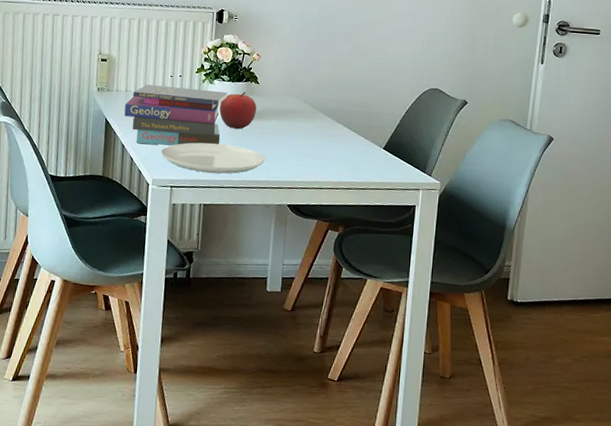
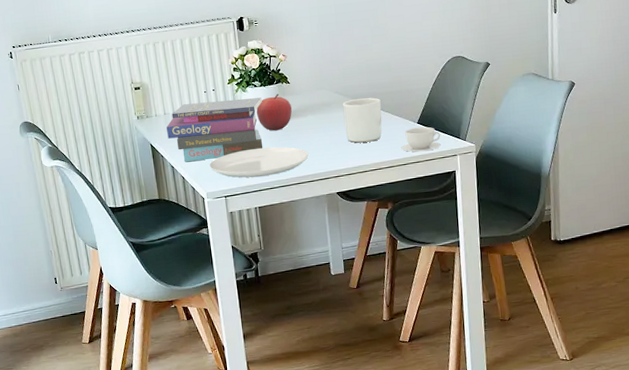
mug: none [307,111,349,159] -> present [342,97,382,143]
teacup: none [362,152,406,180] -> present [401,126,441,152]

